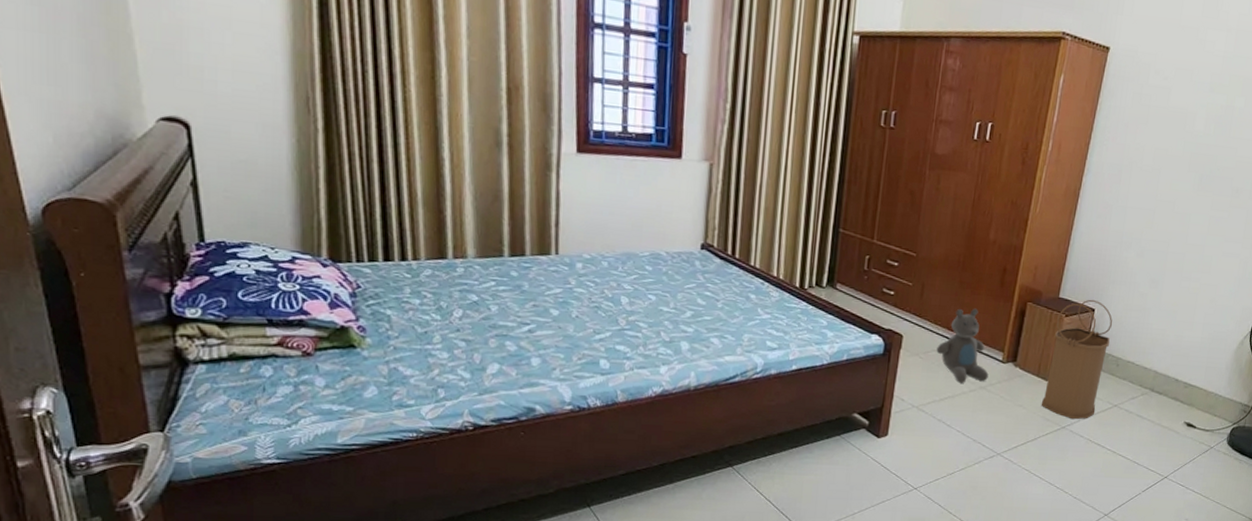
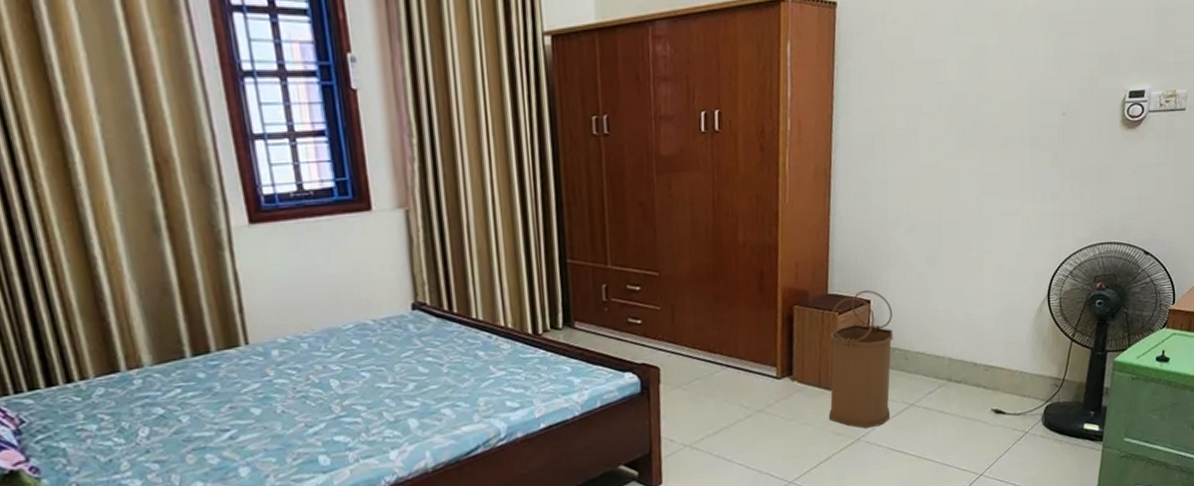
stuffed animal: present [936,308,989,383] -> none [700,322,764,410]

